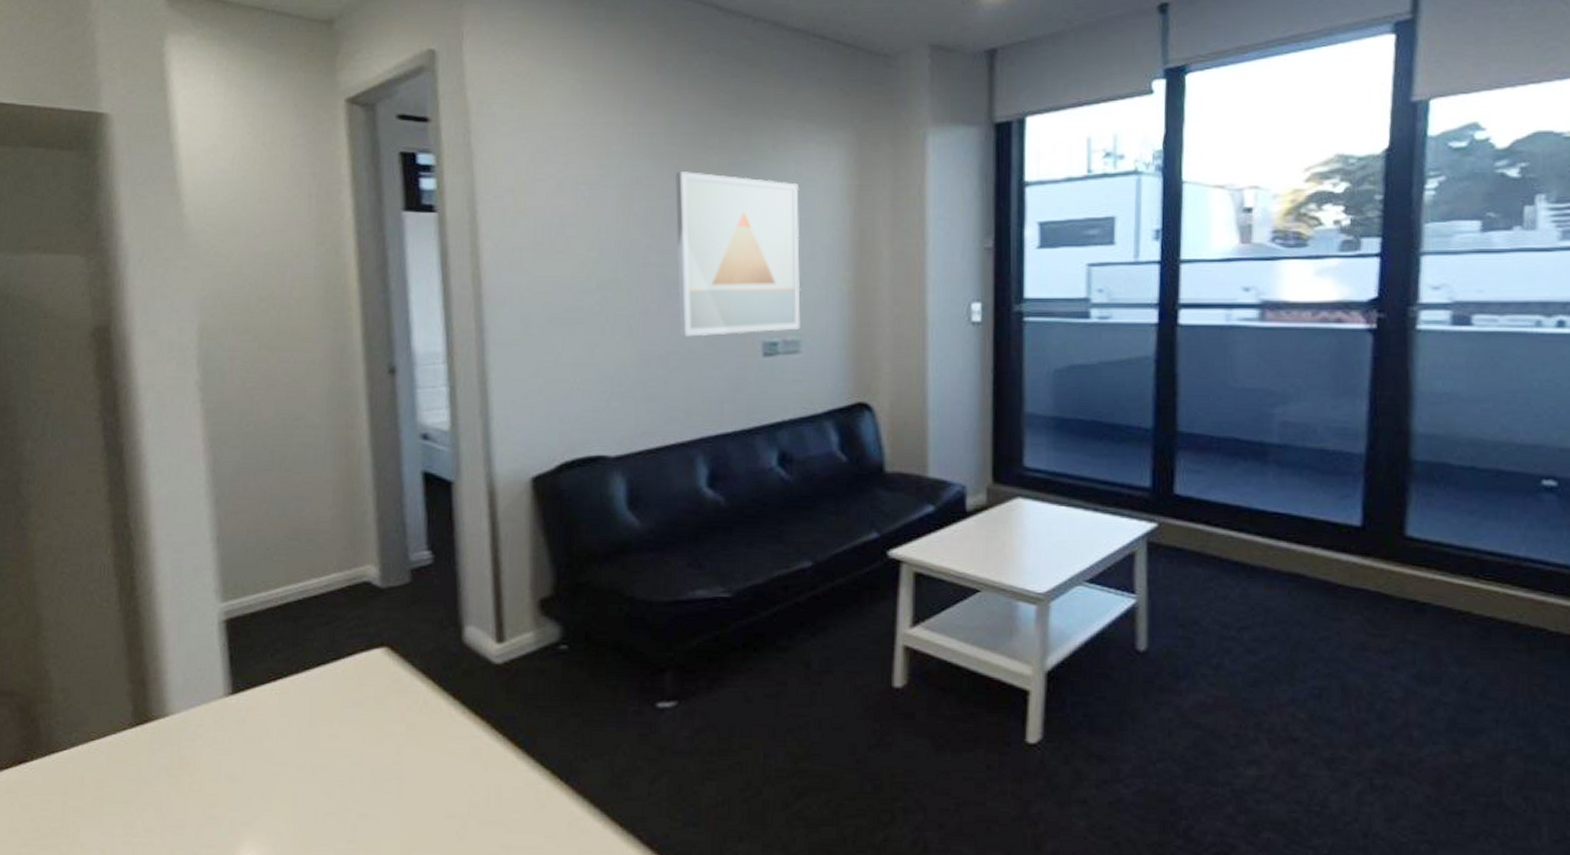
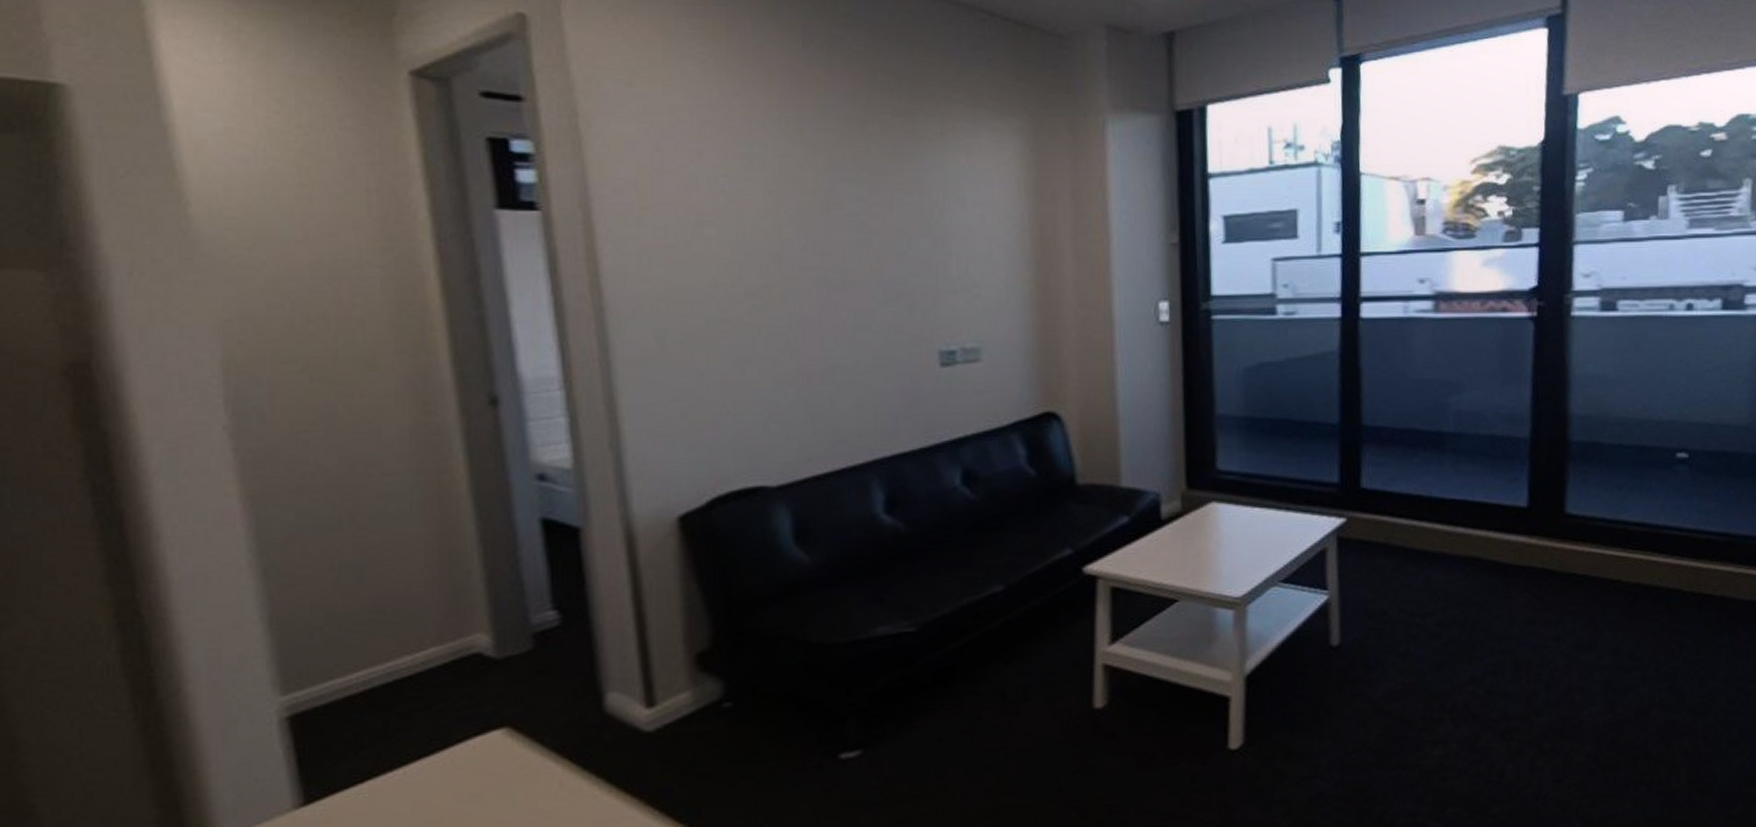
wall art: present [674,172,801,337] -> none [830,162,980,348]

